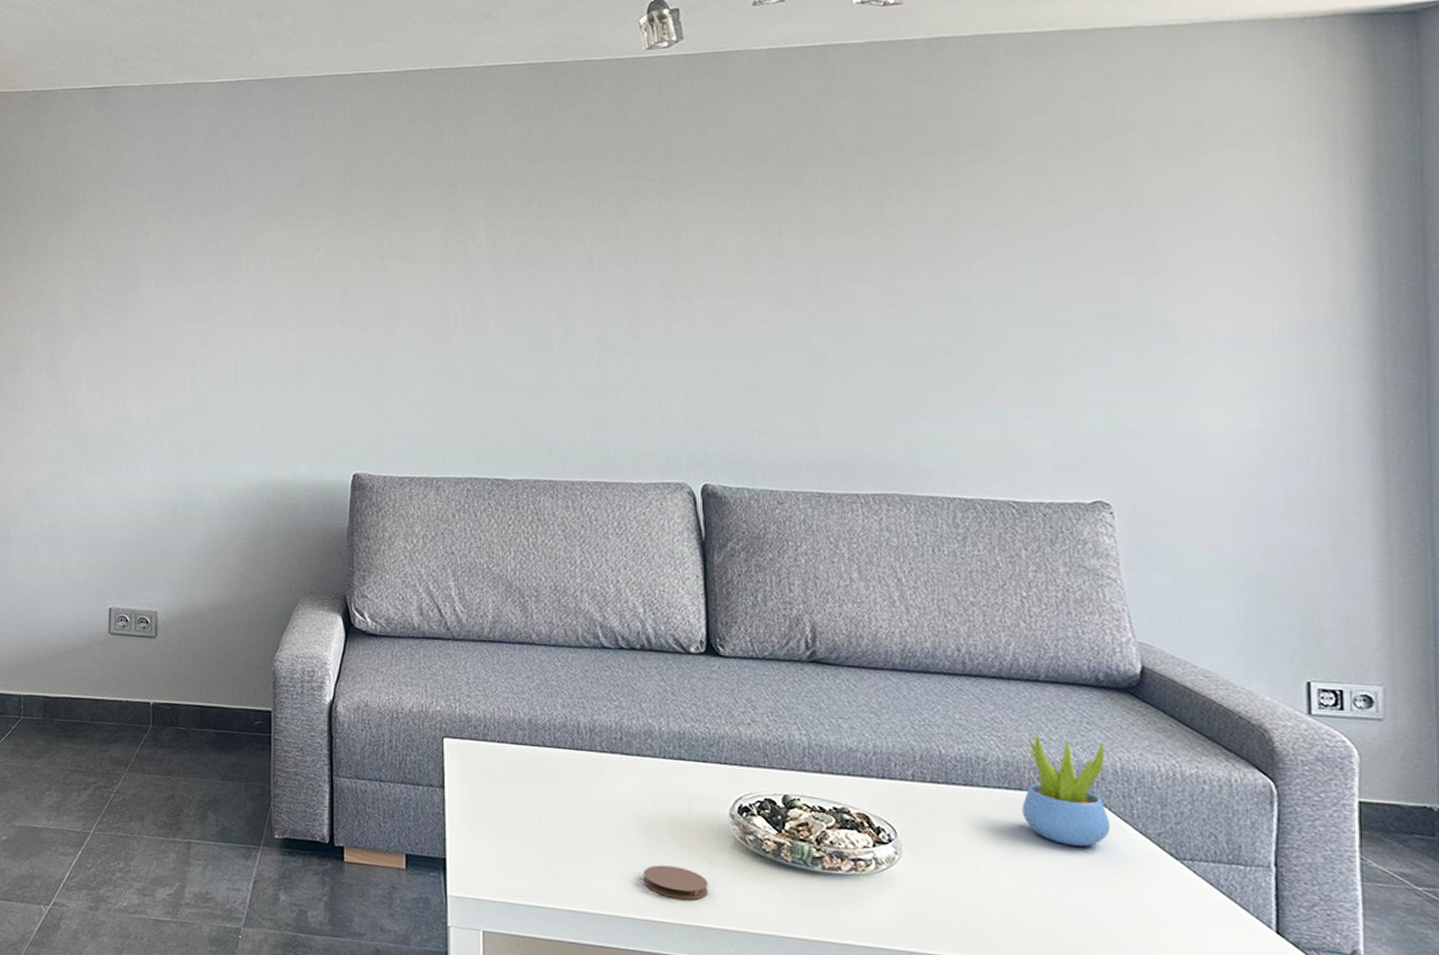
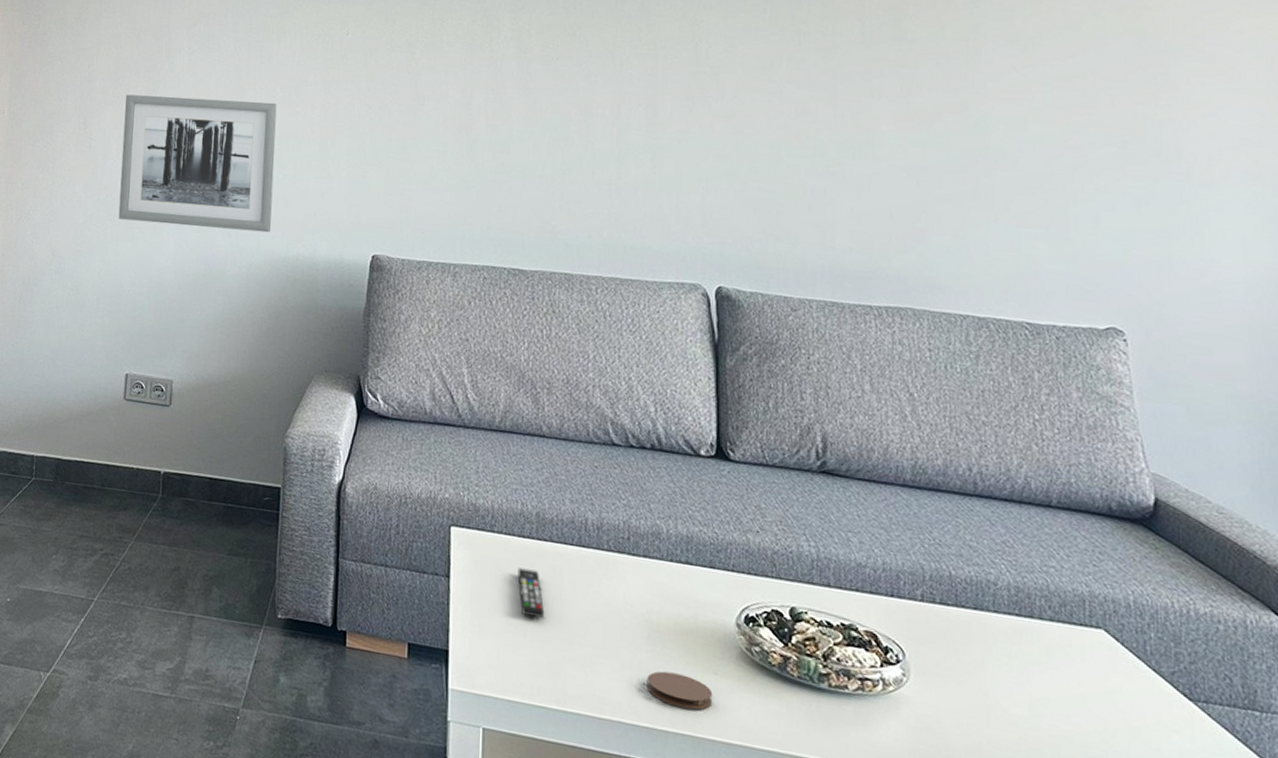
wall art: none [92,325,250,458] -> present [118,94,277,233]
remote control: none [512,774,541,821] -> present [517,567,545,618]
succulent plant: present [1022,734,1111,847] -> none [1033,561,1123,681]

